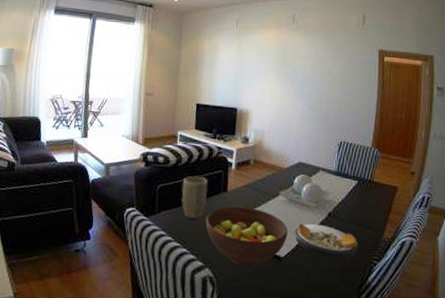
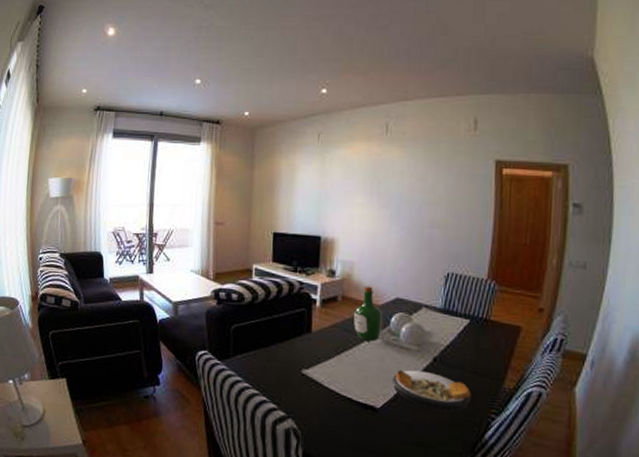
plant pot: present [182,176,208,219] -> none [259,315,289,363]
fruit bowl: present [205,206,288,267] -> none [287,349,384,419]
wine bottle: none [263,151,288,199] -> present [354,286,383,342]

